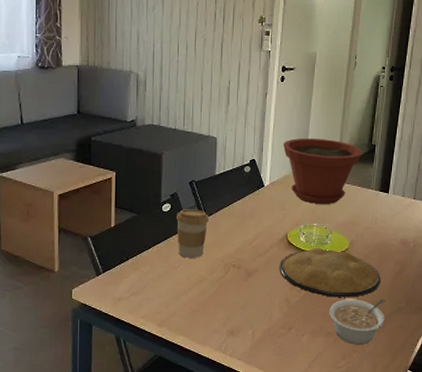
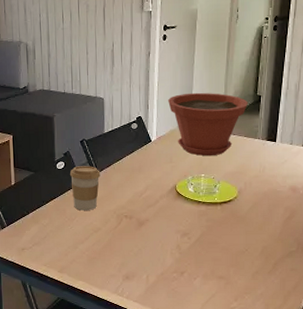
plate: present [280,247,381,297] -> none [170,197,271,243]
legume: present [328,298,385,345] -> none [219,243,277,288]

